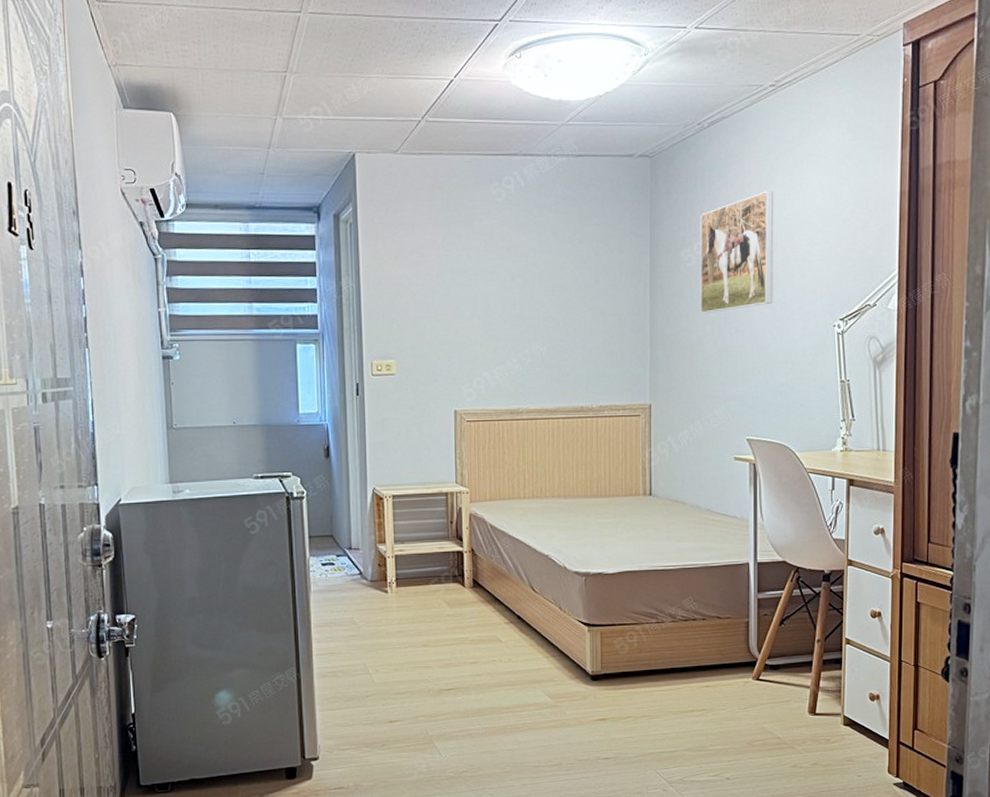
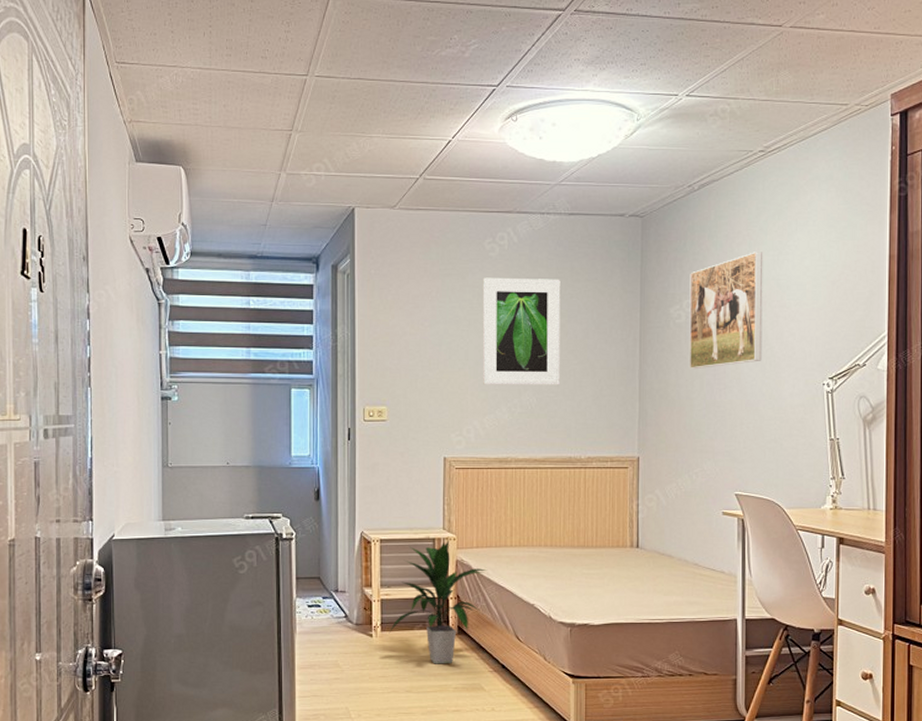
indoor plant: none [404,494,502,618] -> present [389,540,488,664]
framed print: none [489,223,570,335] -> present [482,277,561,385]

